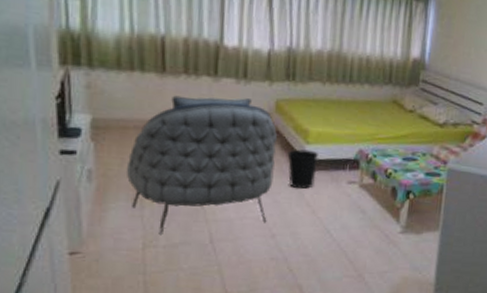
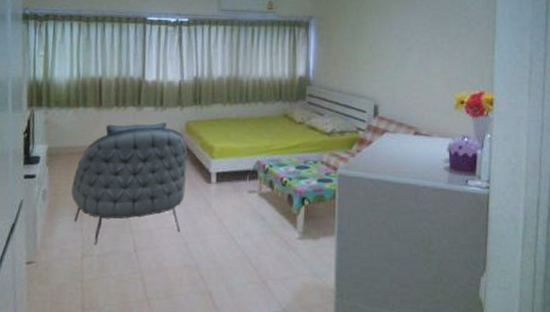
wastebasket: present [287,148,318,189] -> none [196,162,222,199]

